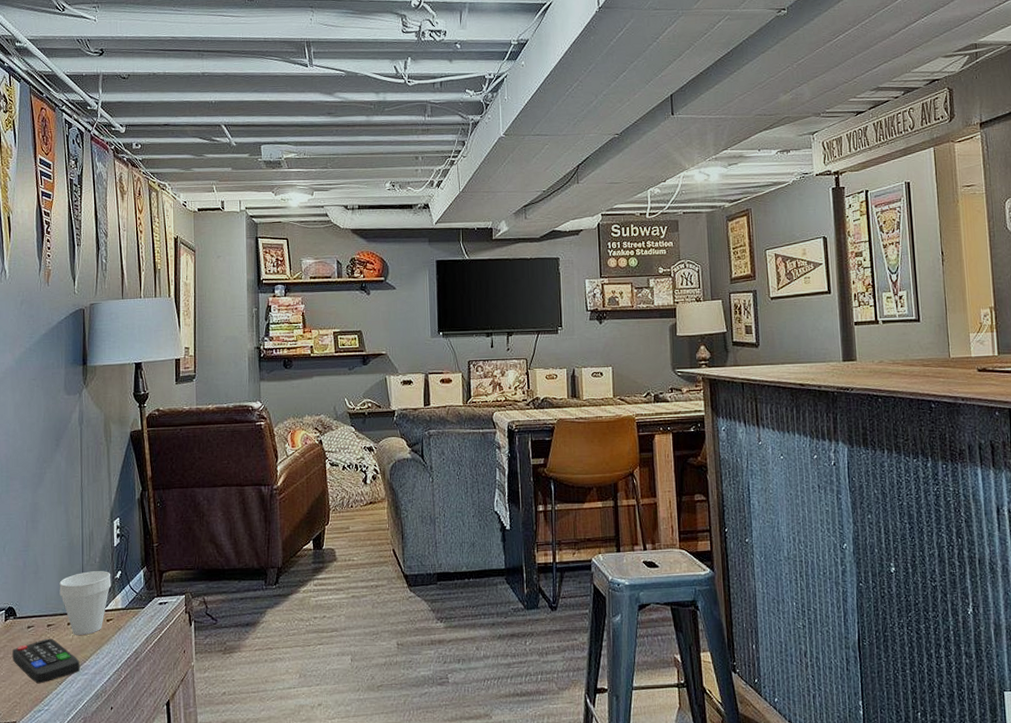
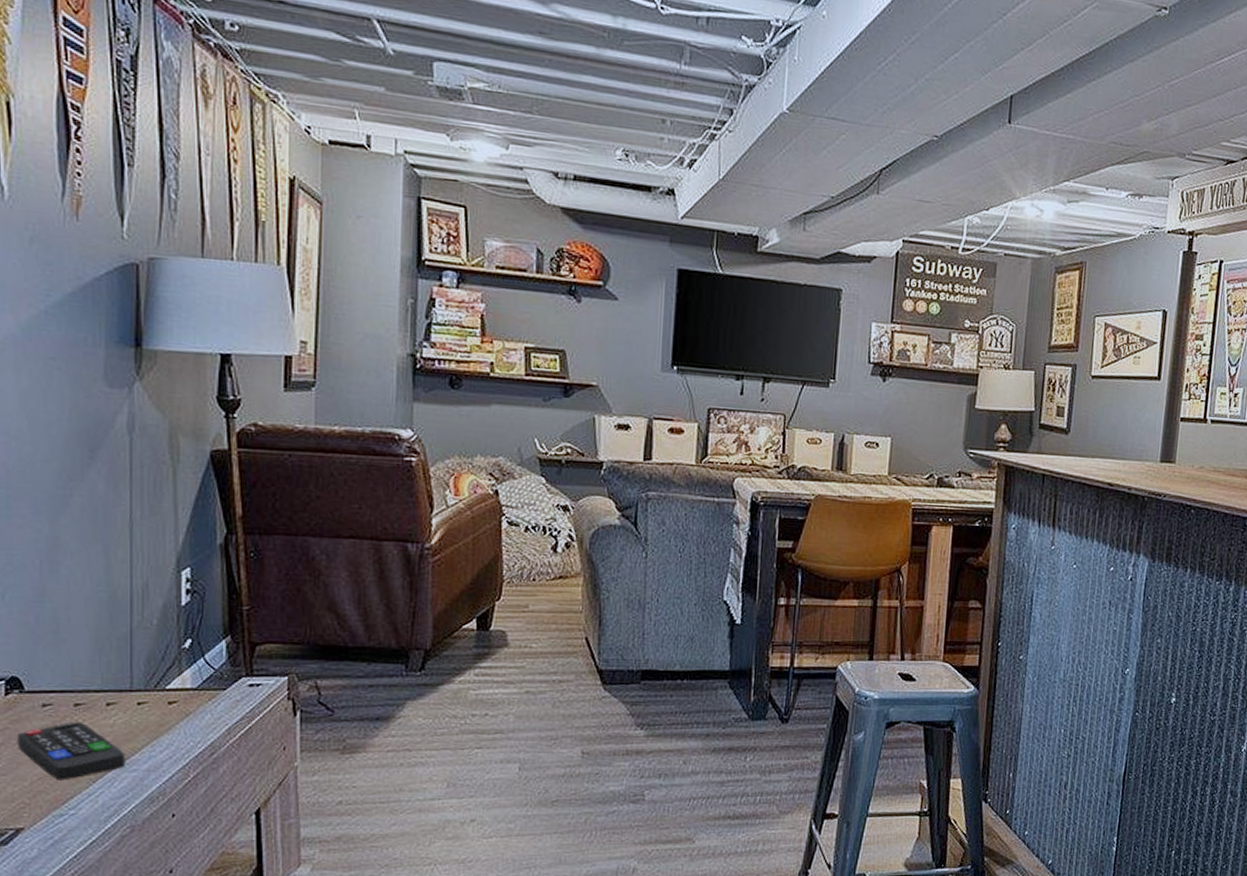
cup: present [59,571,111,635] -> none [94,636,176,720]

